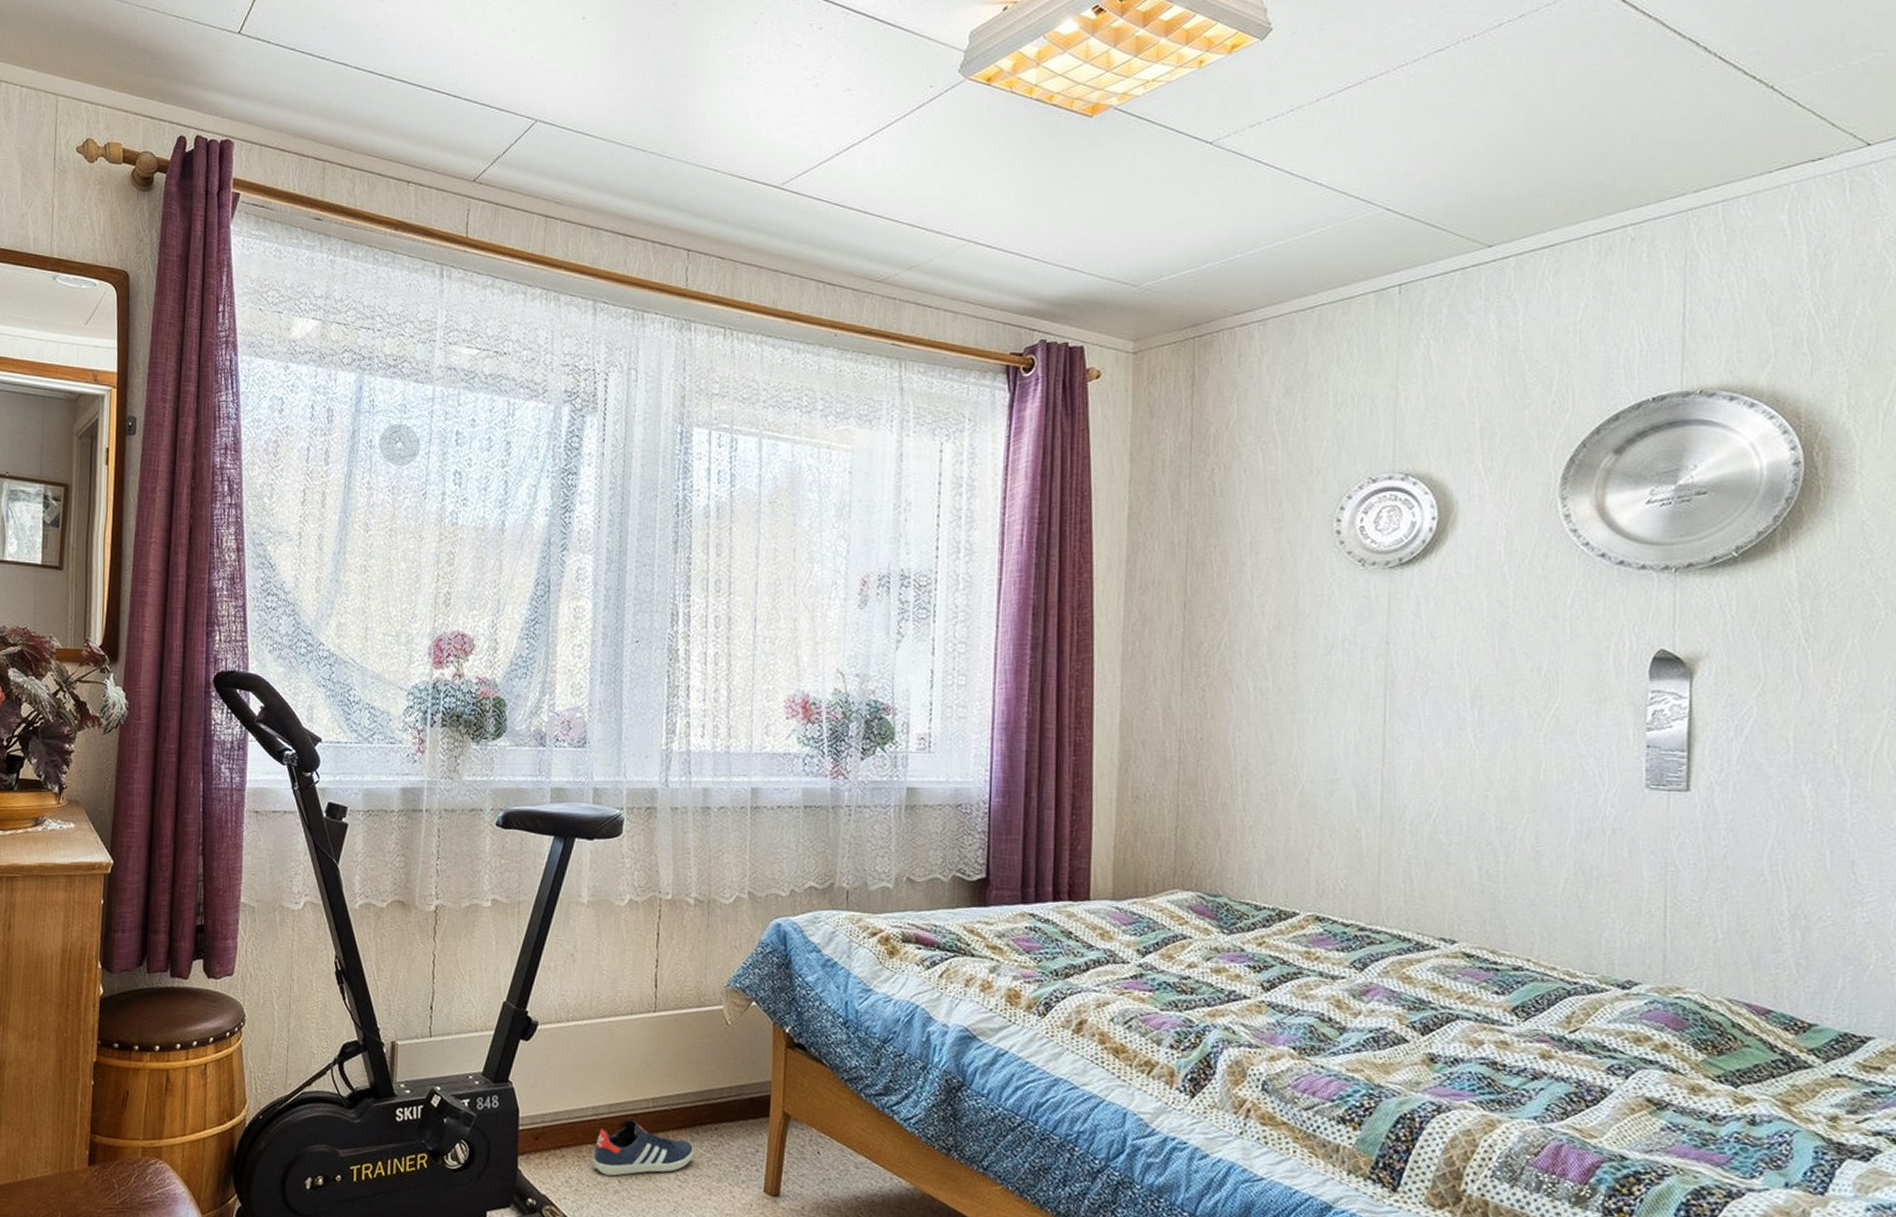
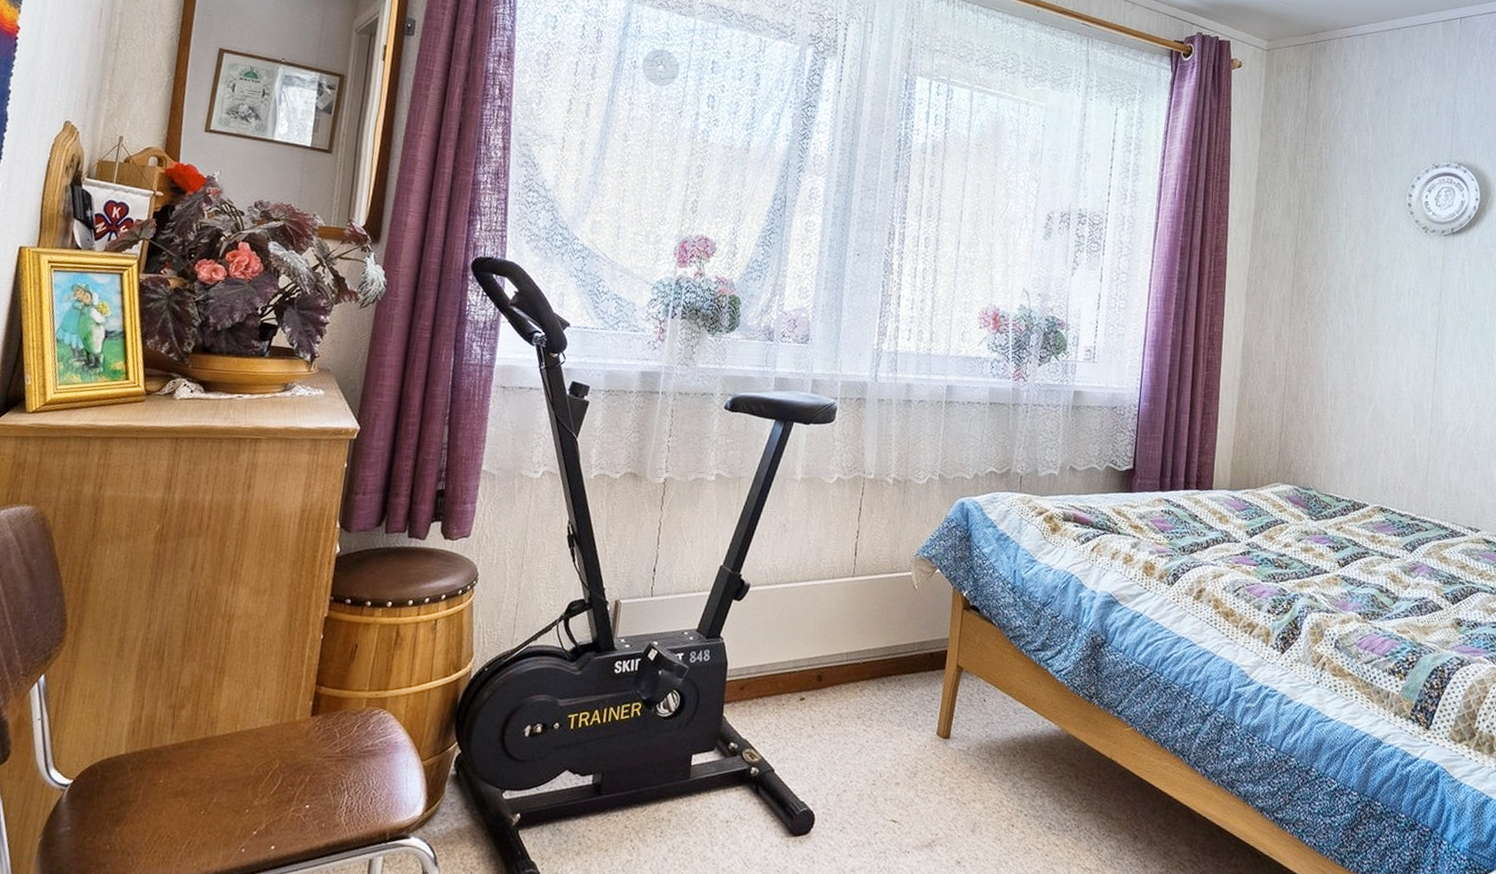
sneaker: present [593,1119,695,1176] -> none [790,671,880,722]

